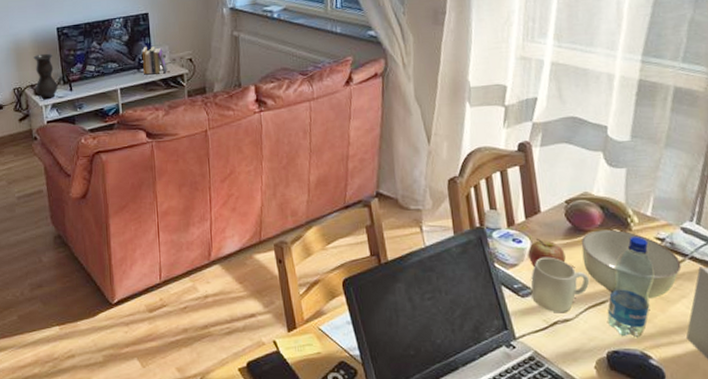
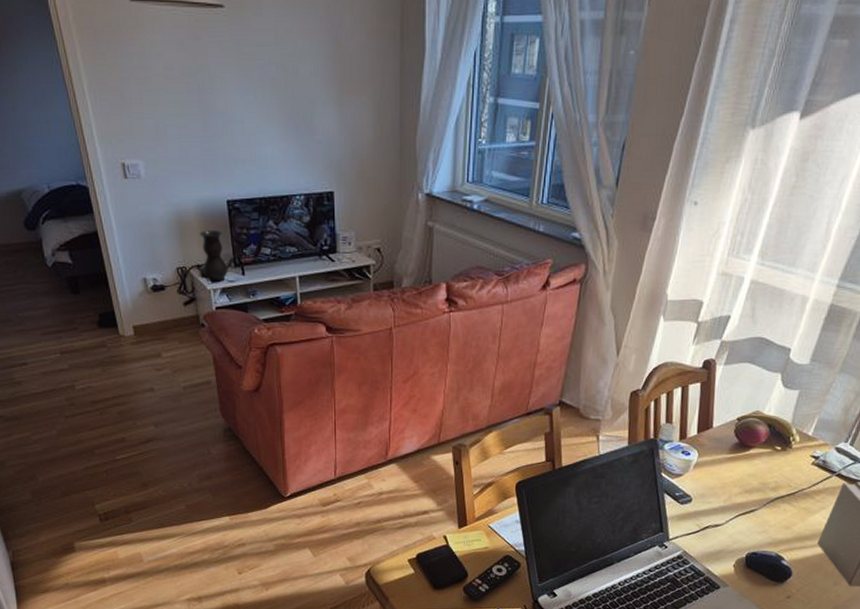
books: present [141,46,168,75] -> none [324,230,353,263]
fruit: present [528,238,566,267] -> none [694,451,728,477]
mug: present [530,256,589,313] -> none [690,469,744,519]
bowl: present [581,229,682,300] -> none [742,446,828,510]
bottle: present [607,236,655,338] -> none [753,454,804,542]

